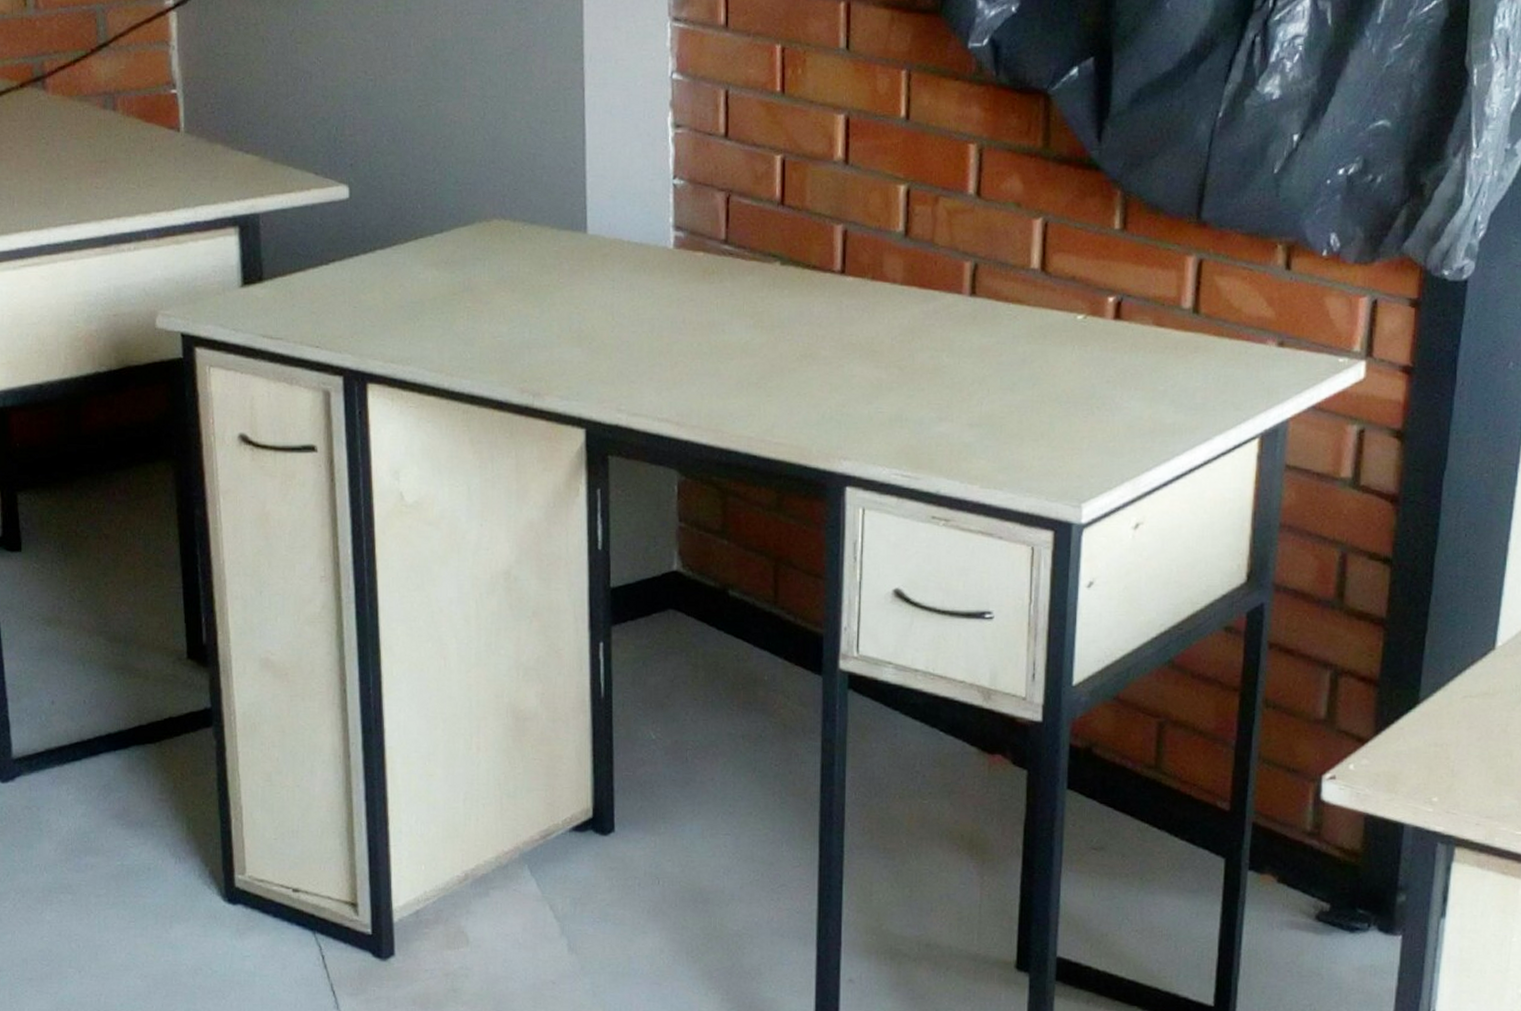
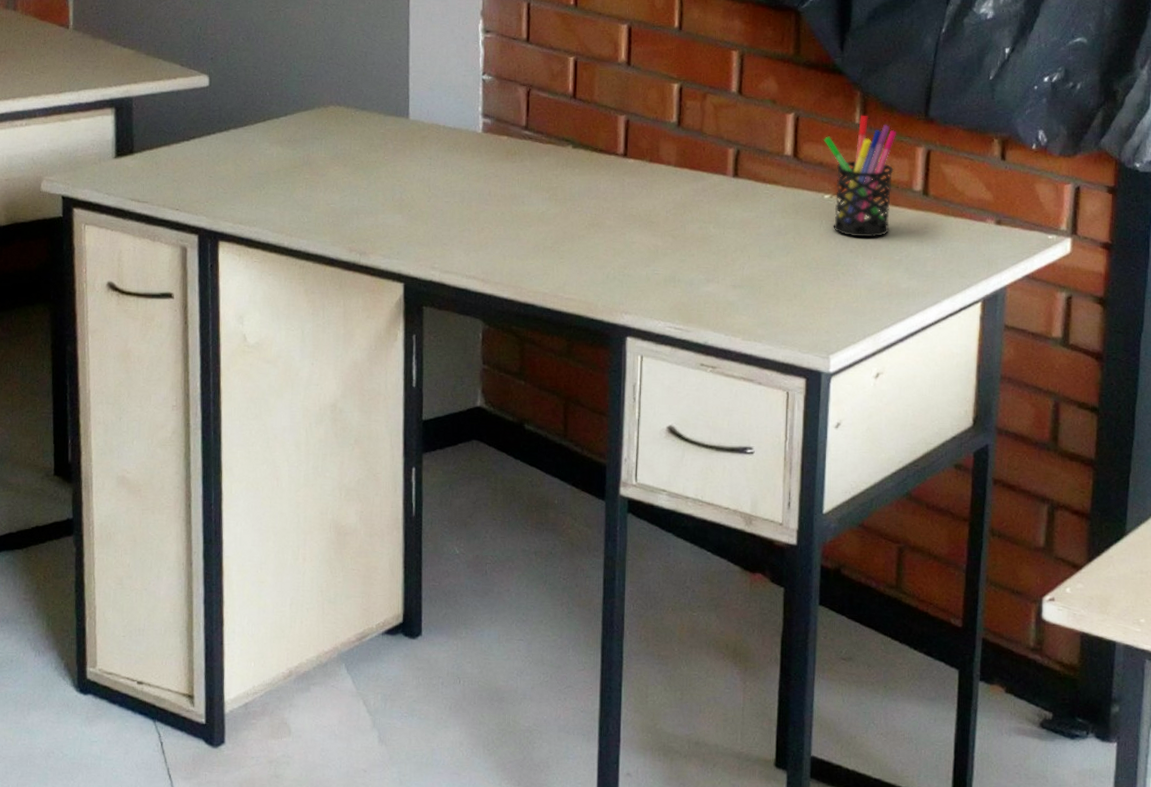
pen holder: none [1077,218,1164,365] -> present [824,115,897,238]

